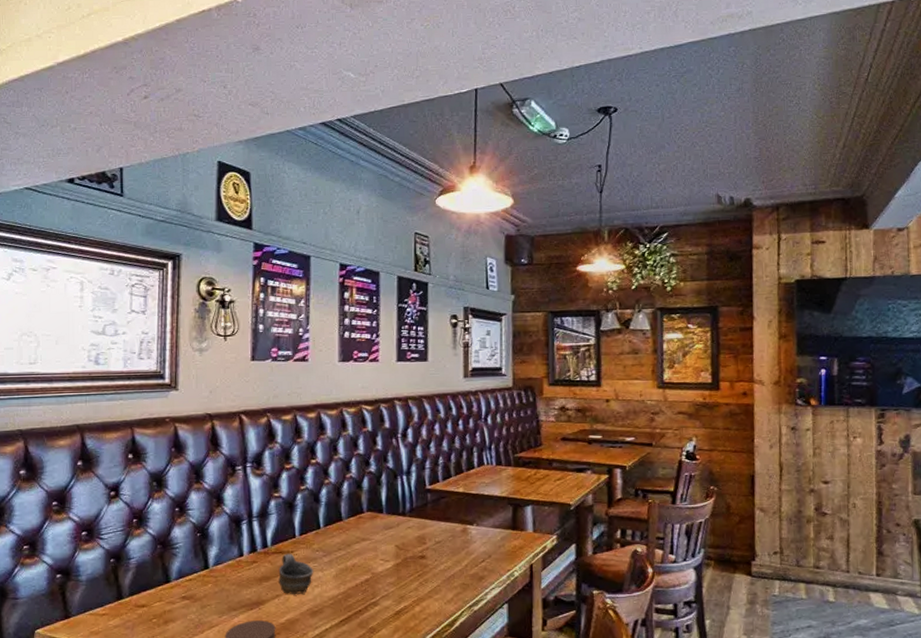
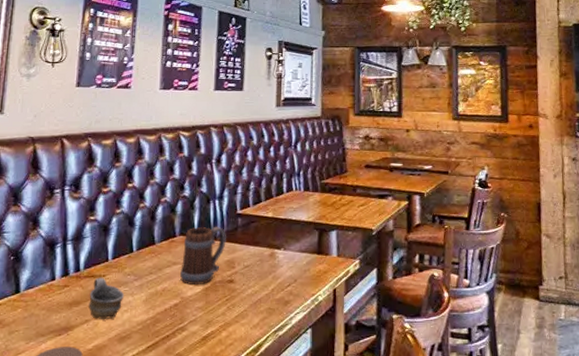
beer mug: none [370,502,416,561] -> present [180,226,226,286]

